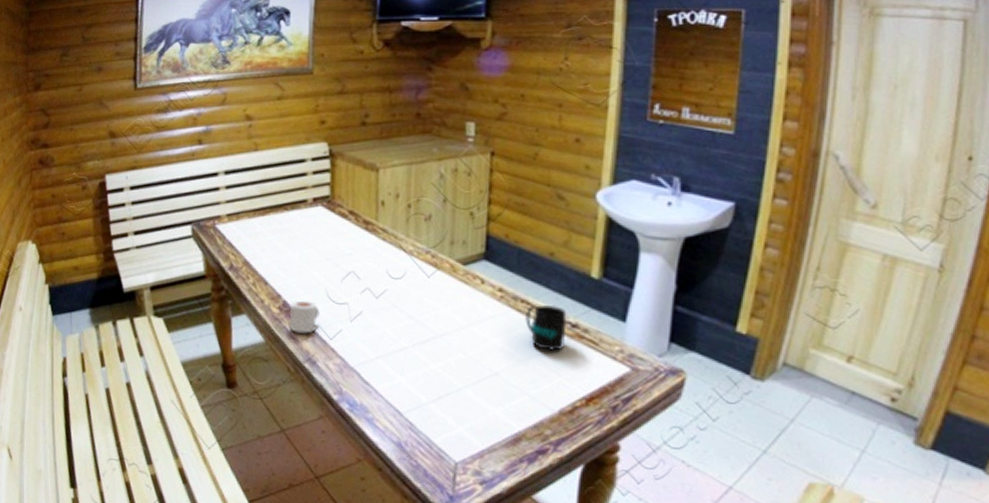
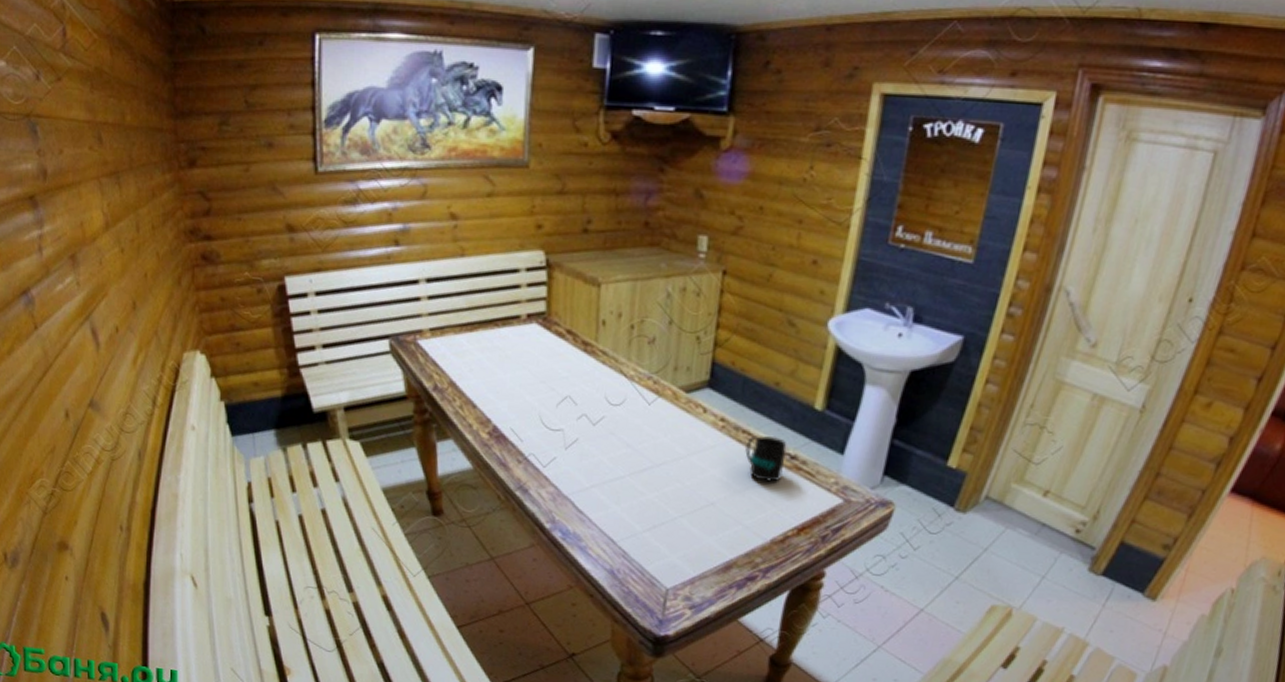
mug: present [289,300,320,334] -> none [499,425,533,461]

